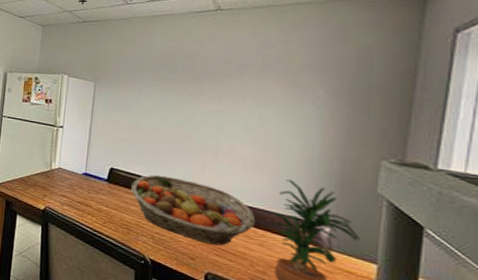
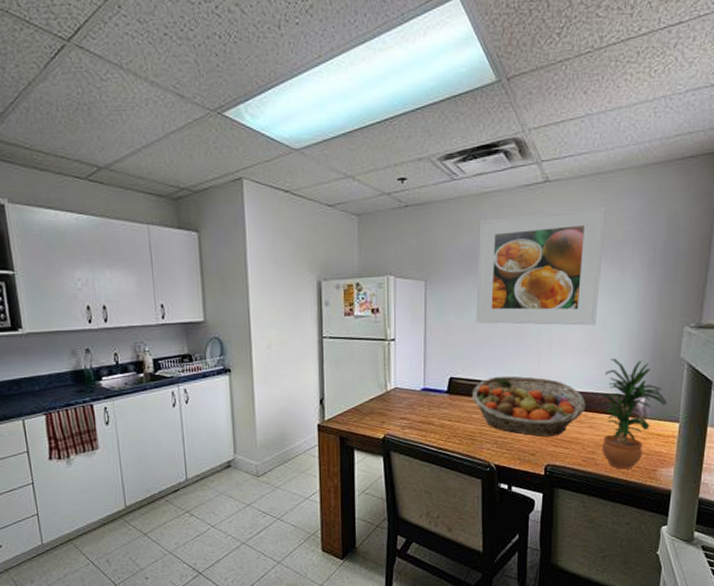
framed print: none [140,34,283,144] -> present [476,206,606,326]

